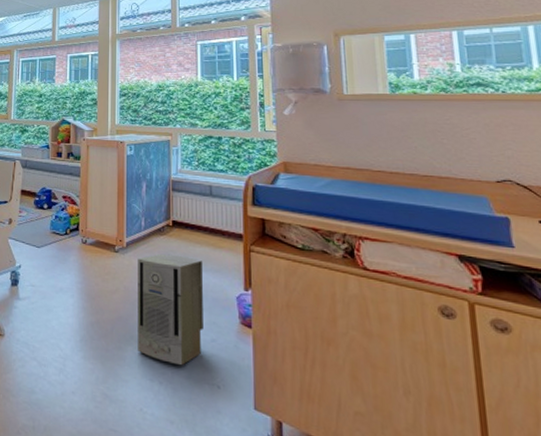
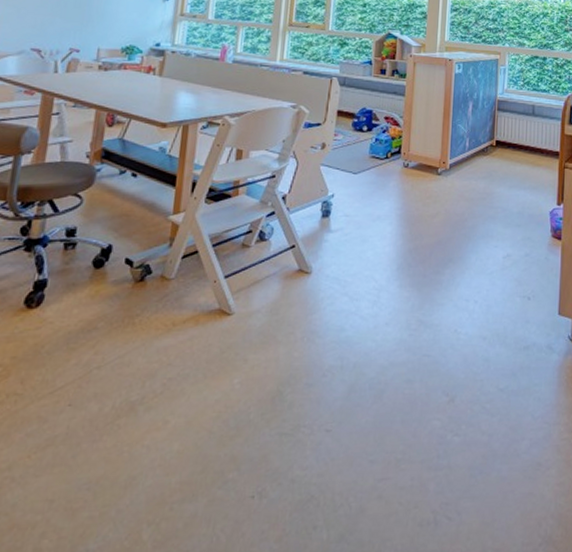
air purifier: present [138,253,203,366] -> none [455,174,521,283]

